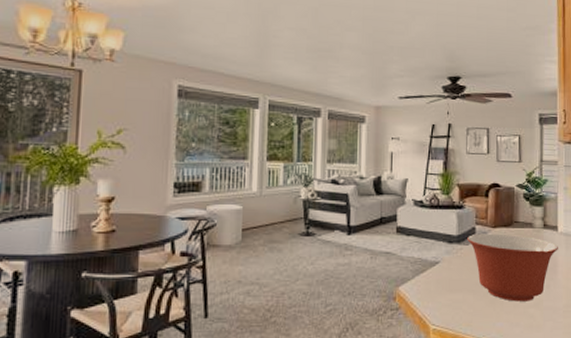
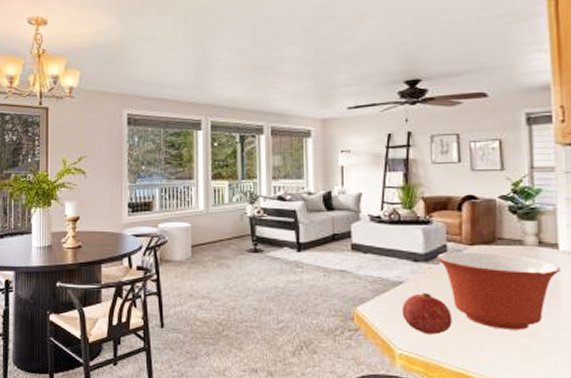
fruit: none [436,271,477,310] -> present [401,292,452,335]

